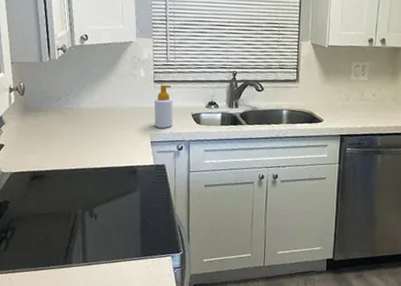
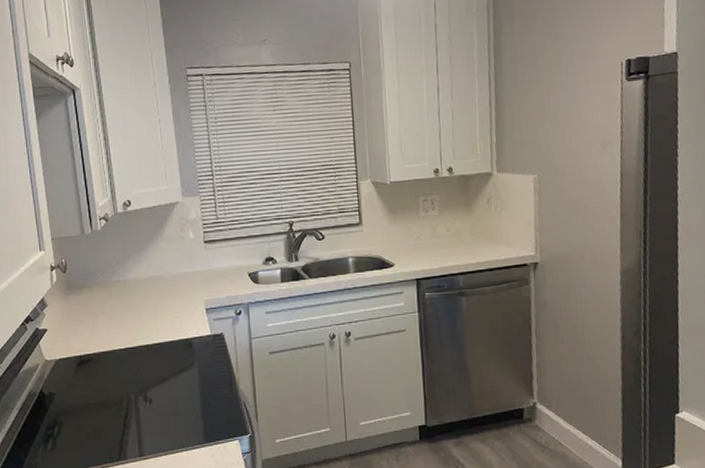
soap bottle: present [154,85,174,128] -> none [206,244,229,293]

